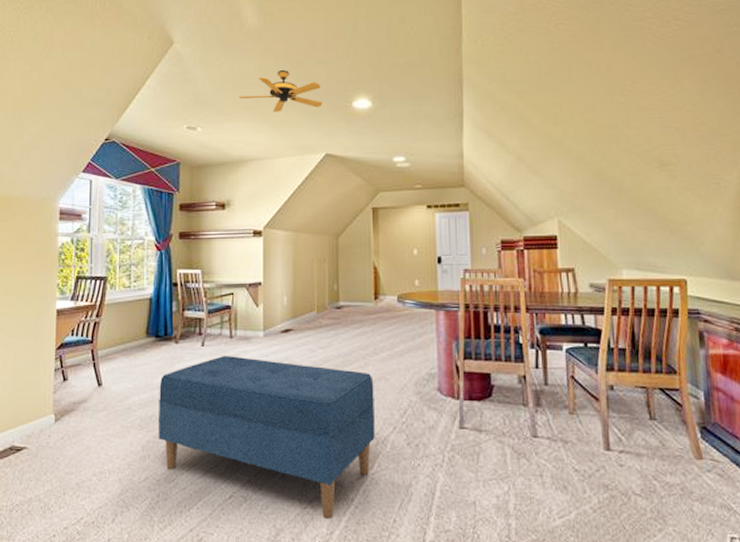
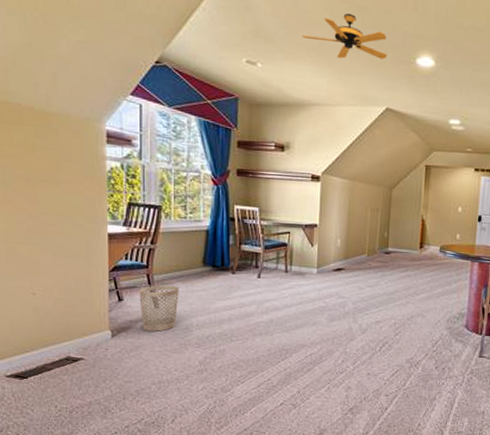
wastebasket: none [83,361,122,413] -> present [139,285,179,332]
bench: present [159,356,375,520] -> none [215,288,413,423]

